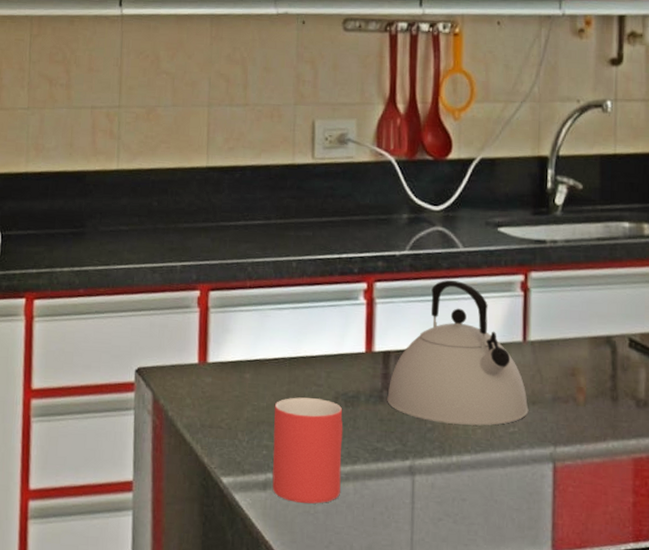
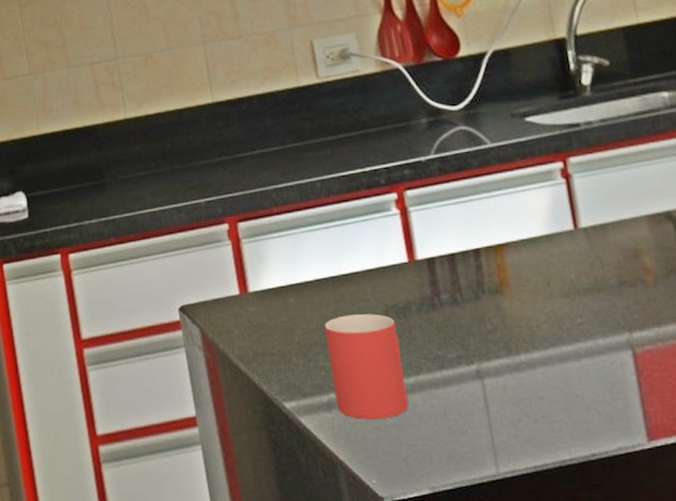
kettle: present [387,280,529,426] -> none [439,177,595,323]

